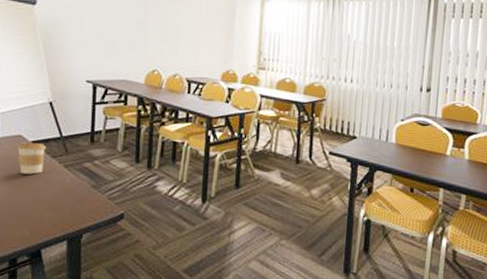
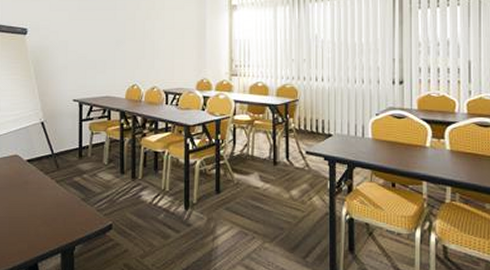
coffee cup: present [17,142,46,174] -> none [14,160,39,191]

